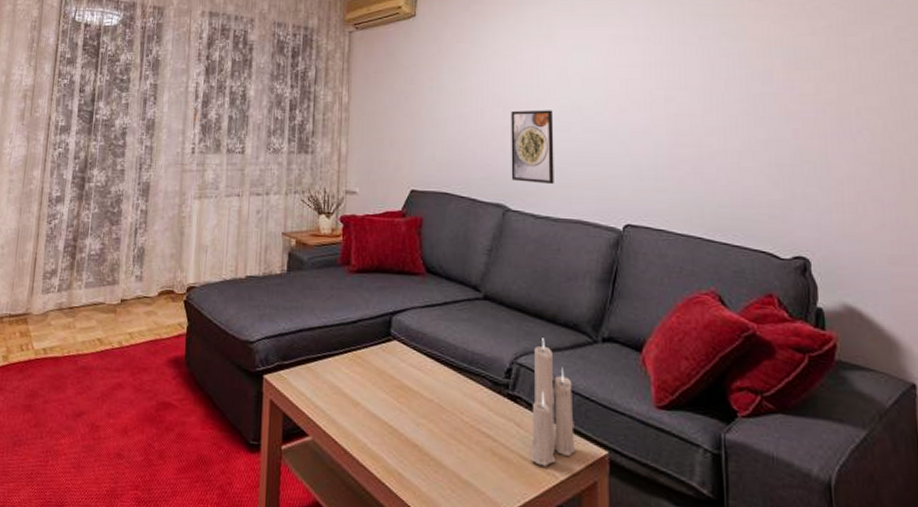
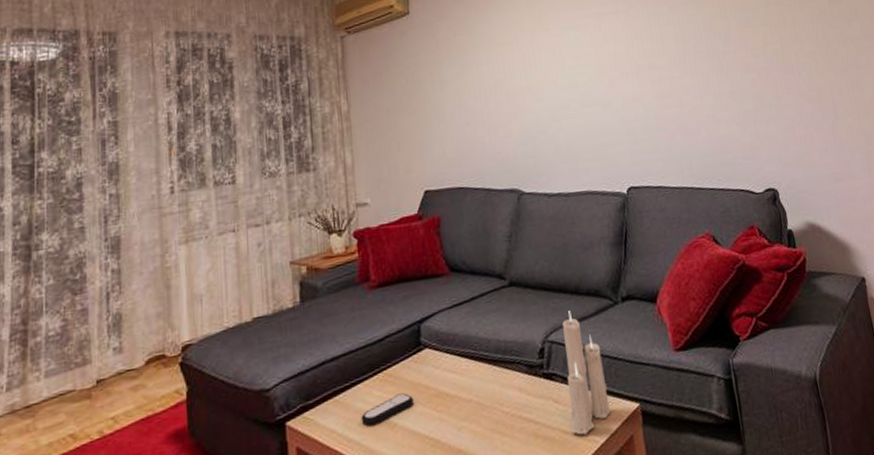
remote control: none [328,376,378,398] -> present [361,393,414,426]
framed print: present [511,110,554,185] -> none [514,90,562,164]

